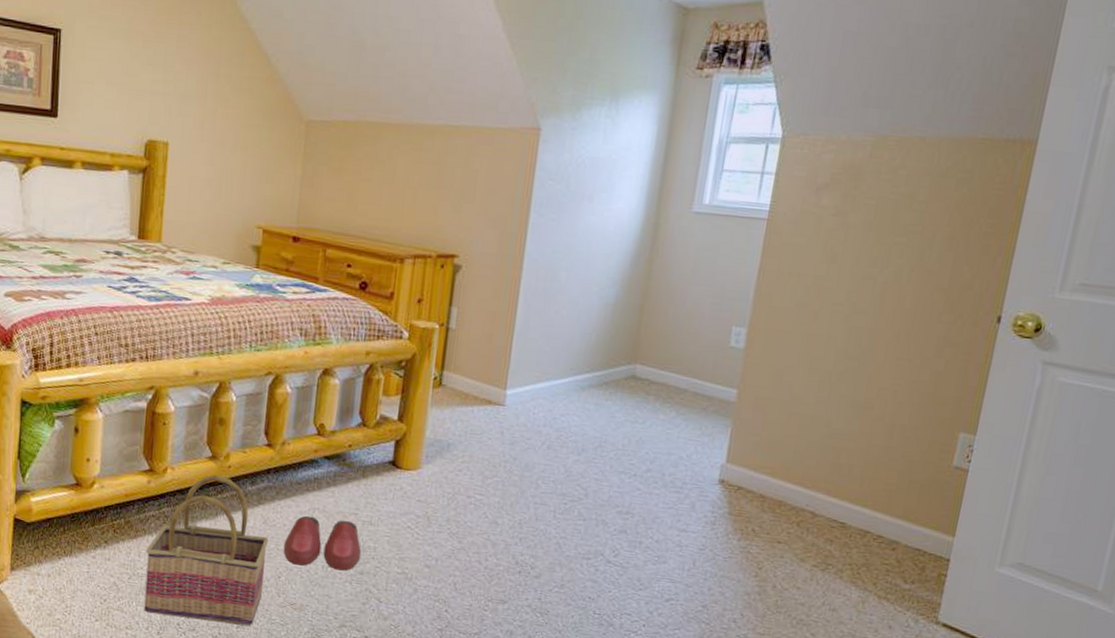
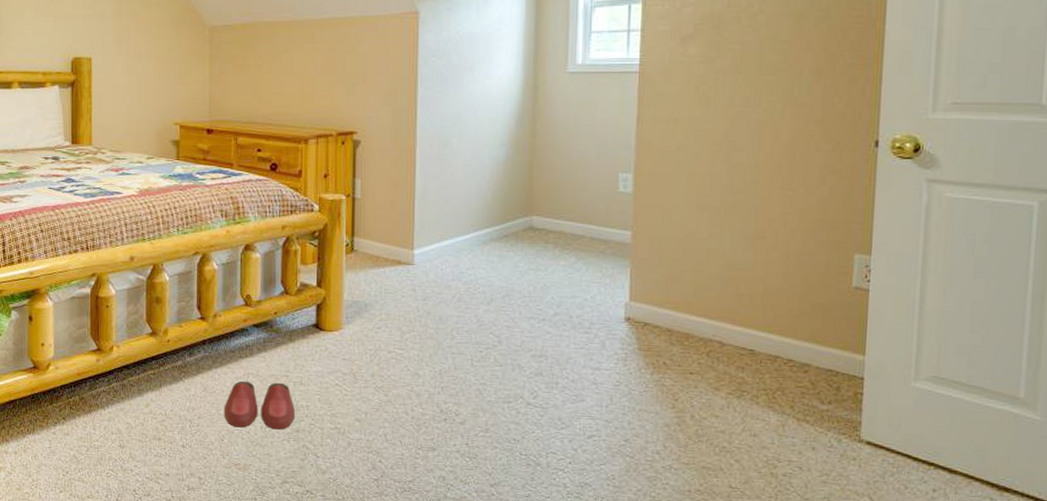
basket: present [144,475,269,625] -> none [100,350,210,487]

